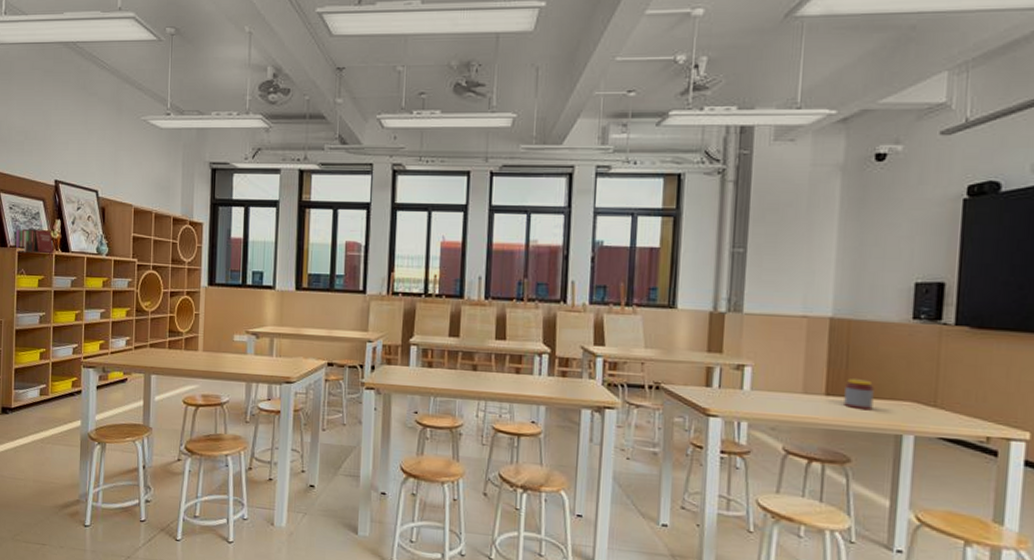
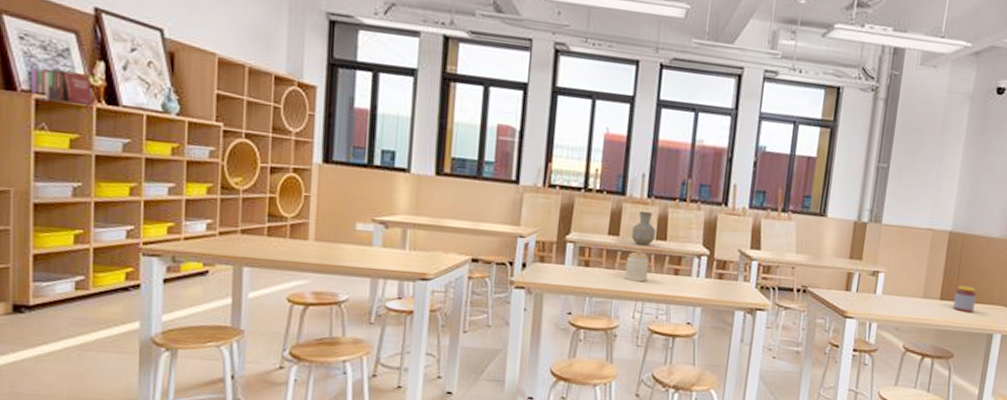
jar: none [466,349,490,382] -> present [624,249,649,282]
vase: none [471,313,494,346] -> present [631,211,656,246]

